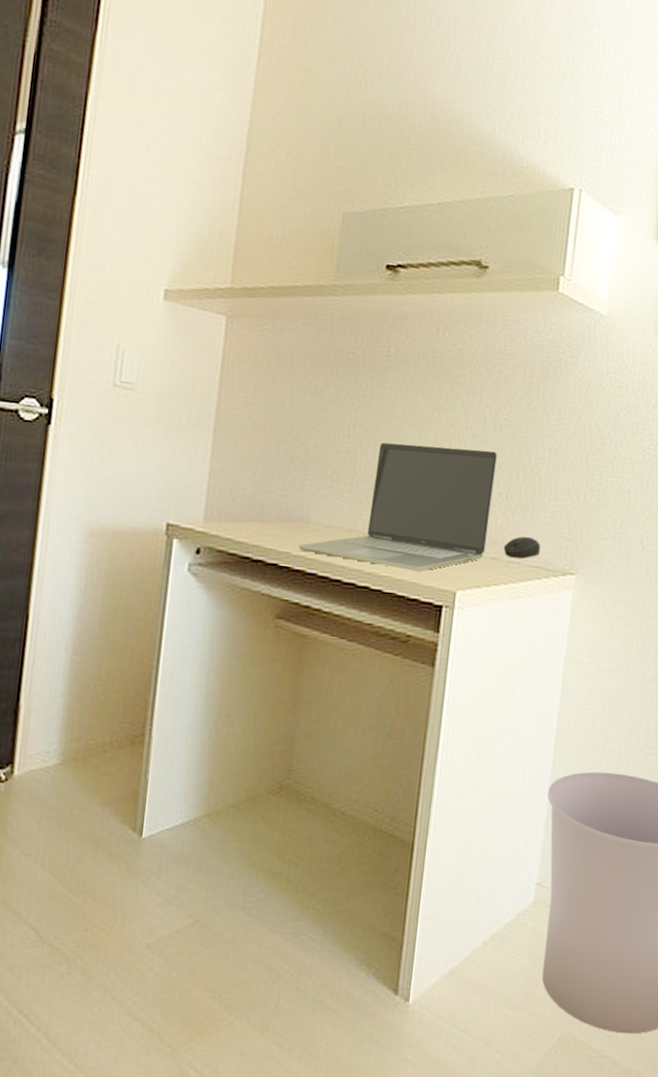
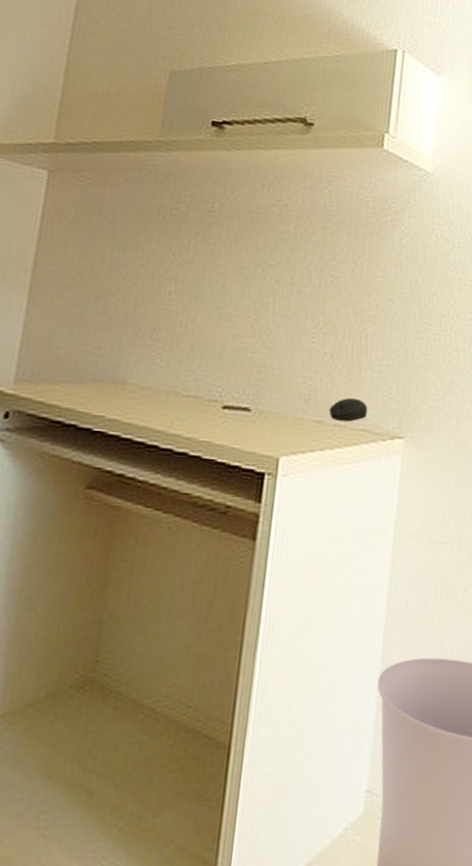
laptop: present [298,442,498,572] -> none [113,300,324,436]

